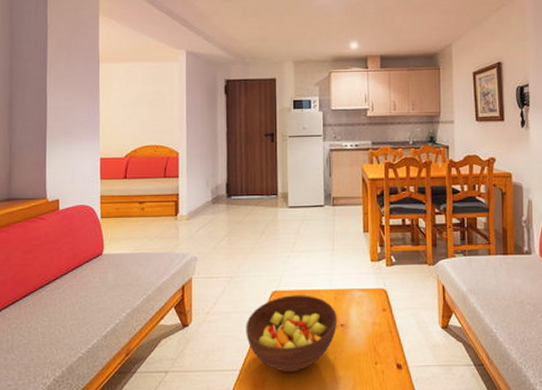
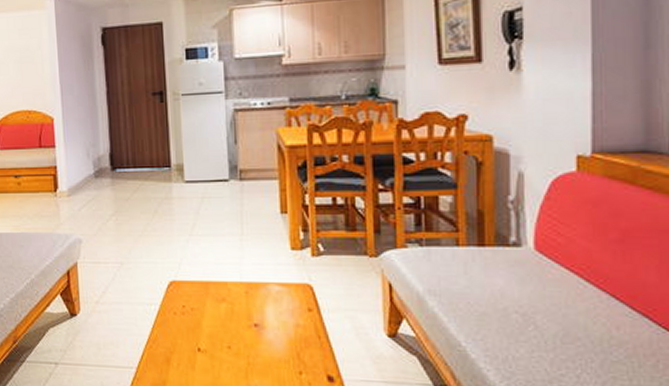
fruit bowl: present [246,295,338,373] -> none [140,286,251,376]

